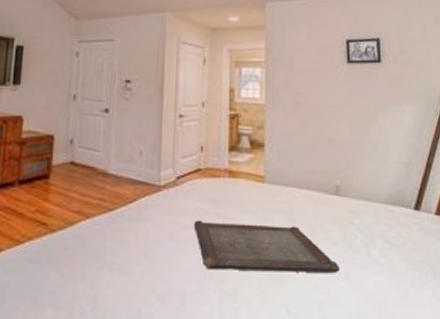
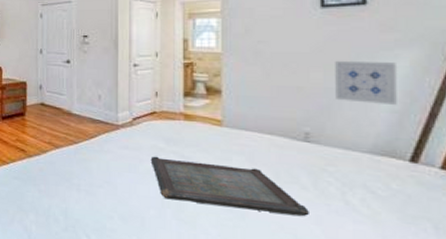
wall art: none [359,114,404,157] -> present [335,60,397,106]

